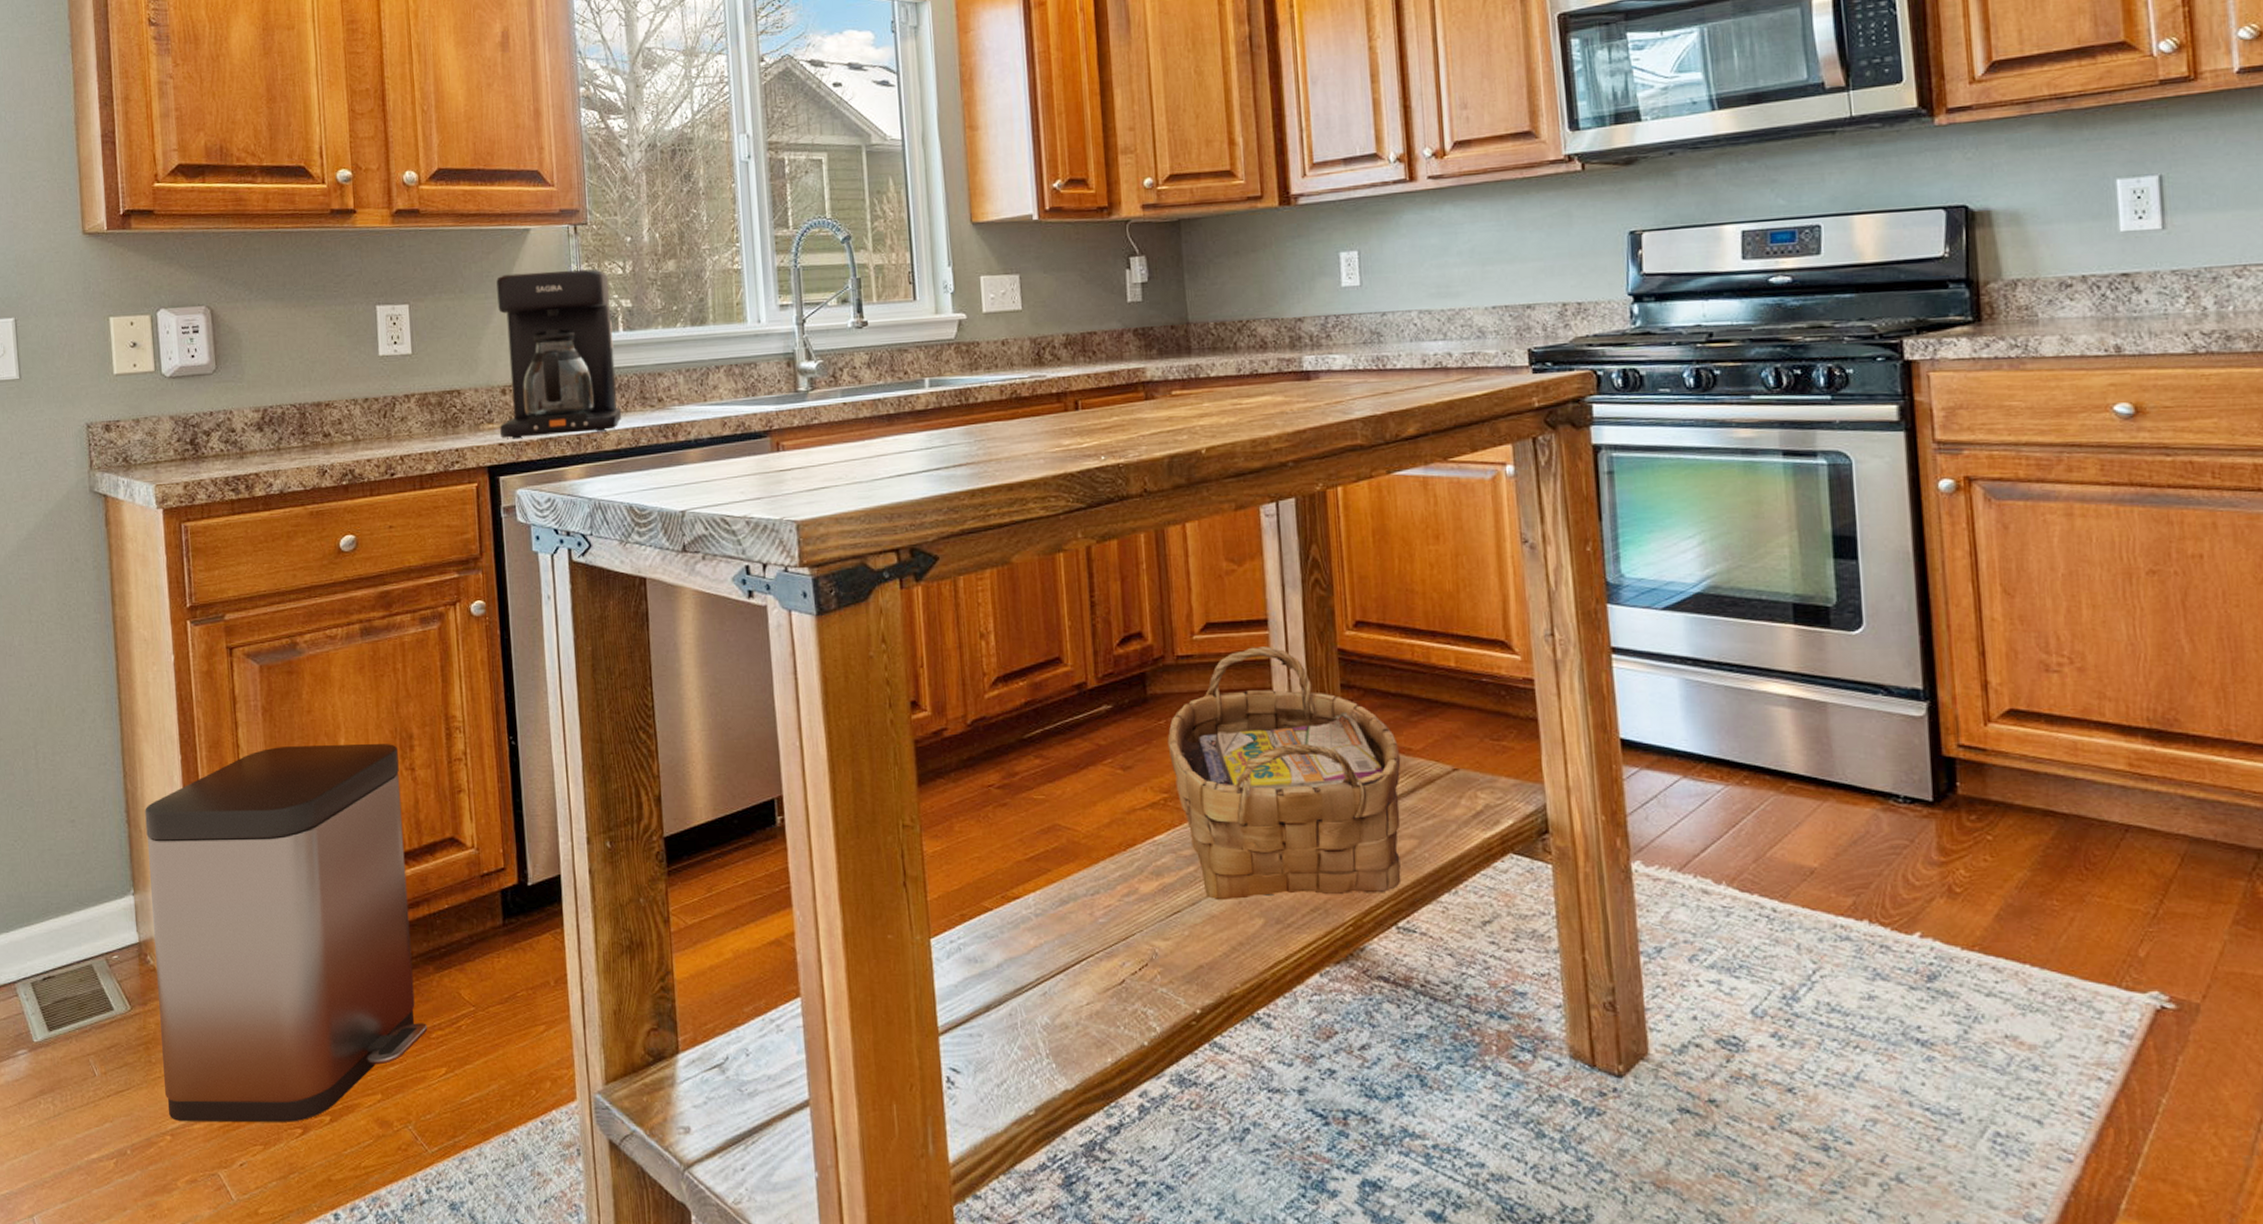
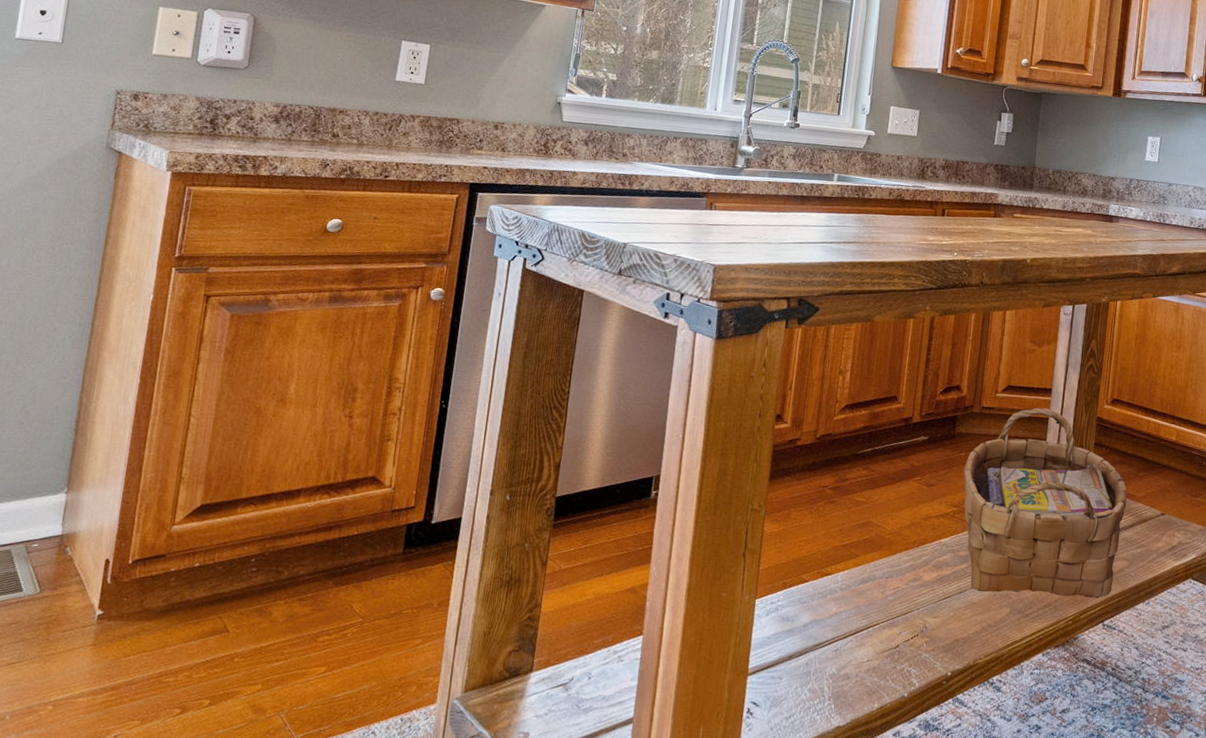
pedal bin: present [145,743,428,1122] -> none [55,383,341,703]
coffee maker: present [496,269,622,439] -> none [486,36,601,172]

